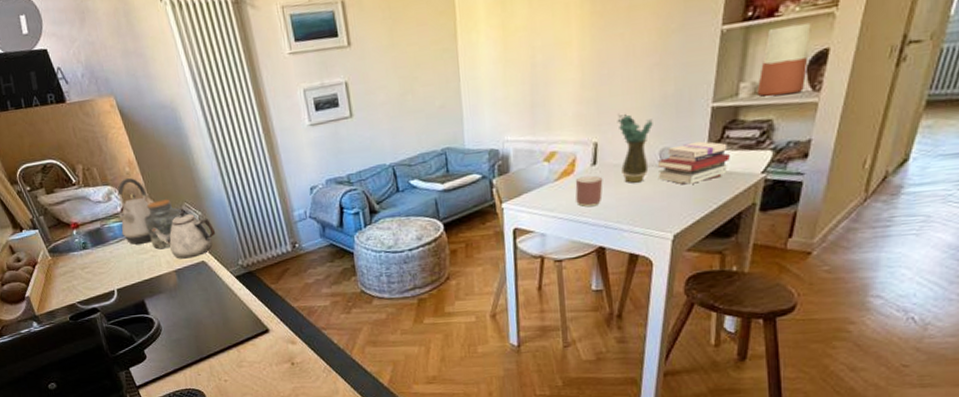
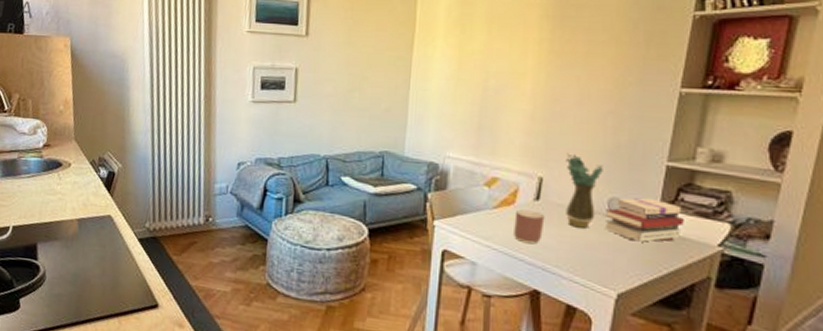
kettle: present [117,178,152,245] -> none [36,116,73,185]
jar: present [143,199,182,249] -> none [62,144,102,194]
teapot: present [152,212,216,259] -> none [67,161,131,210]
vase: present [756,22,811,97] -> none [715,100,774,170]

